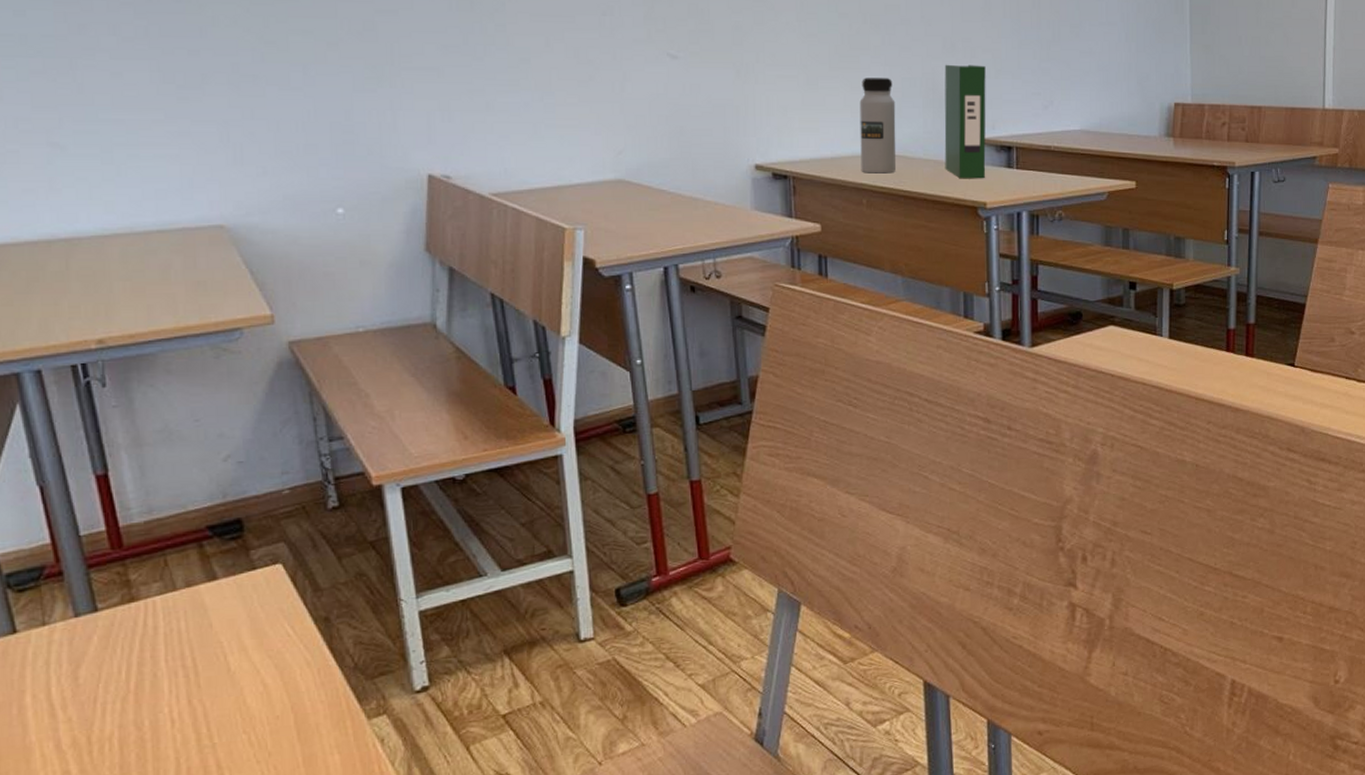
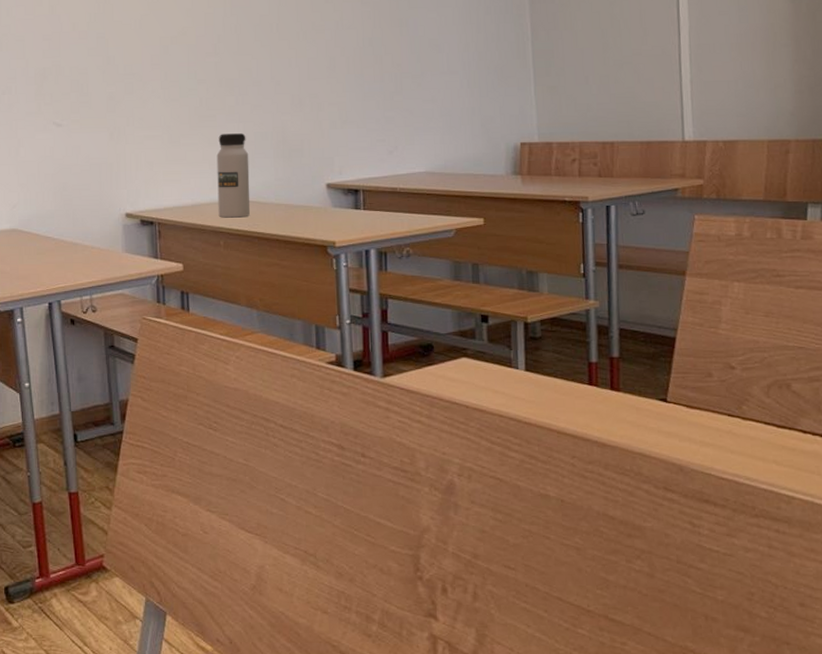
binder: present [944,64,986,179] -> none [293,117,334,221]

